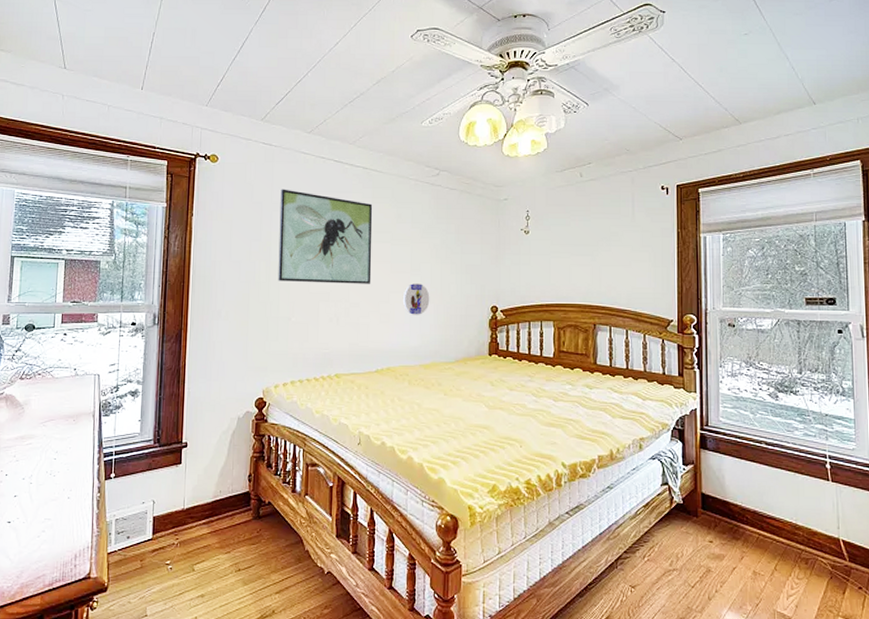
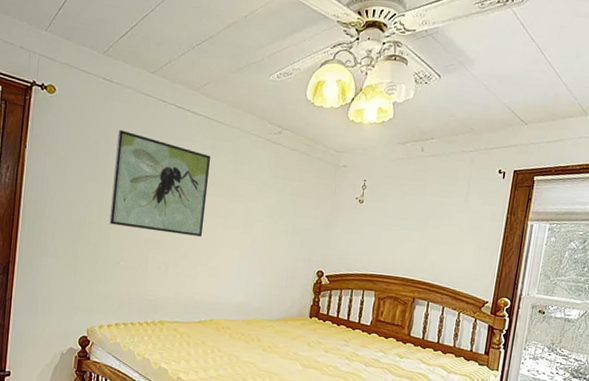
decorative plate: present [402,282,430,315] -> none [231,240,259,272]

